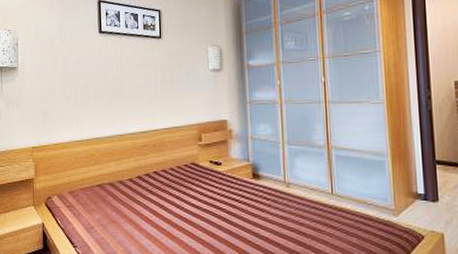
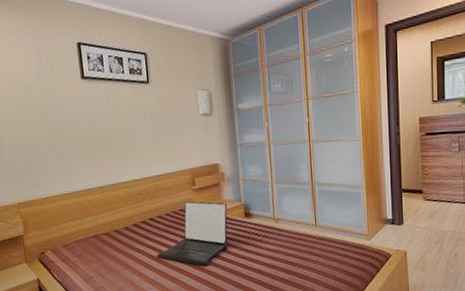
laptop: none [158,157,234,228] -> present [156,201,228,267]

